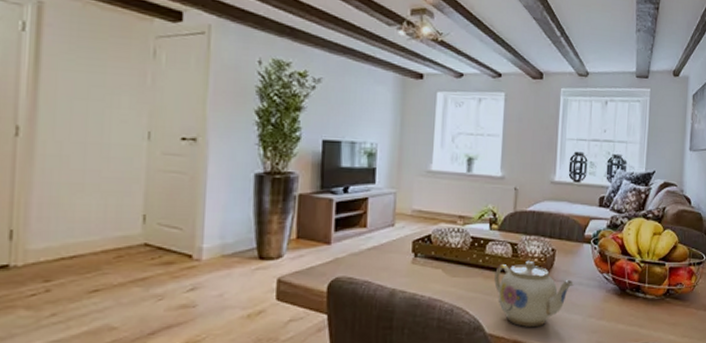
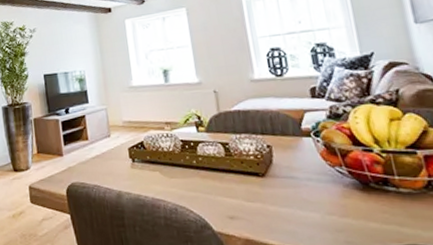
teapot: present [494,260,574,327] -> none [211,158,301,225]

